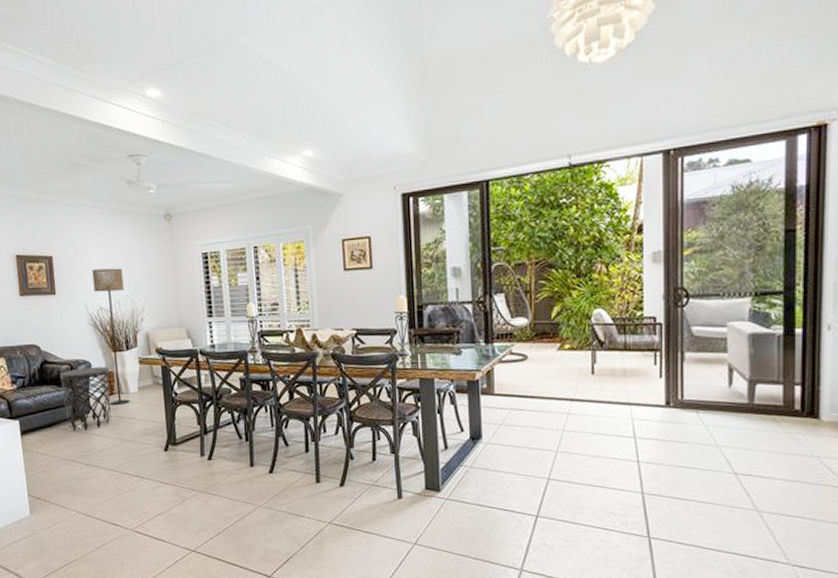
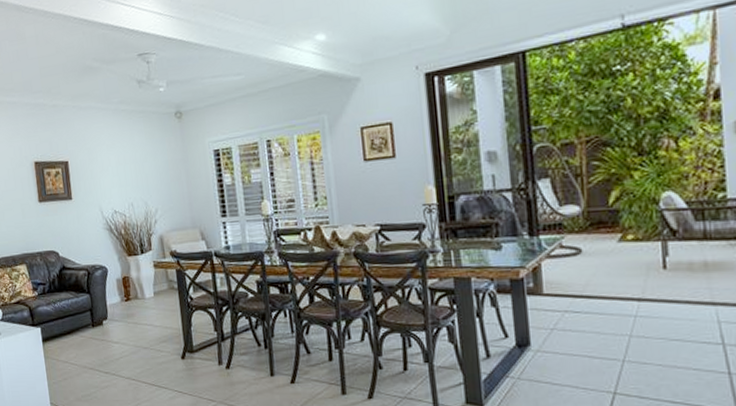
side table: present [60,367,111,432] -> none [78,271,128,339]
floor lamp: present [92,268,130,405] -> none [106,169,146,311]

